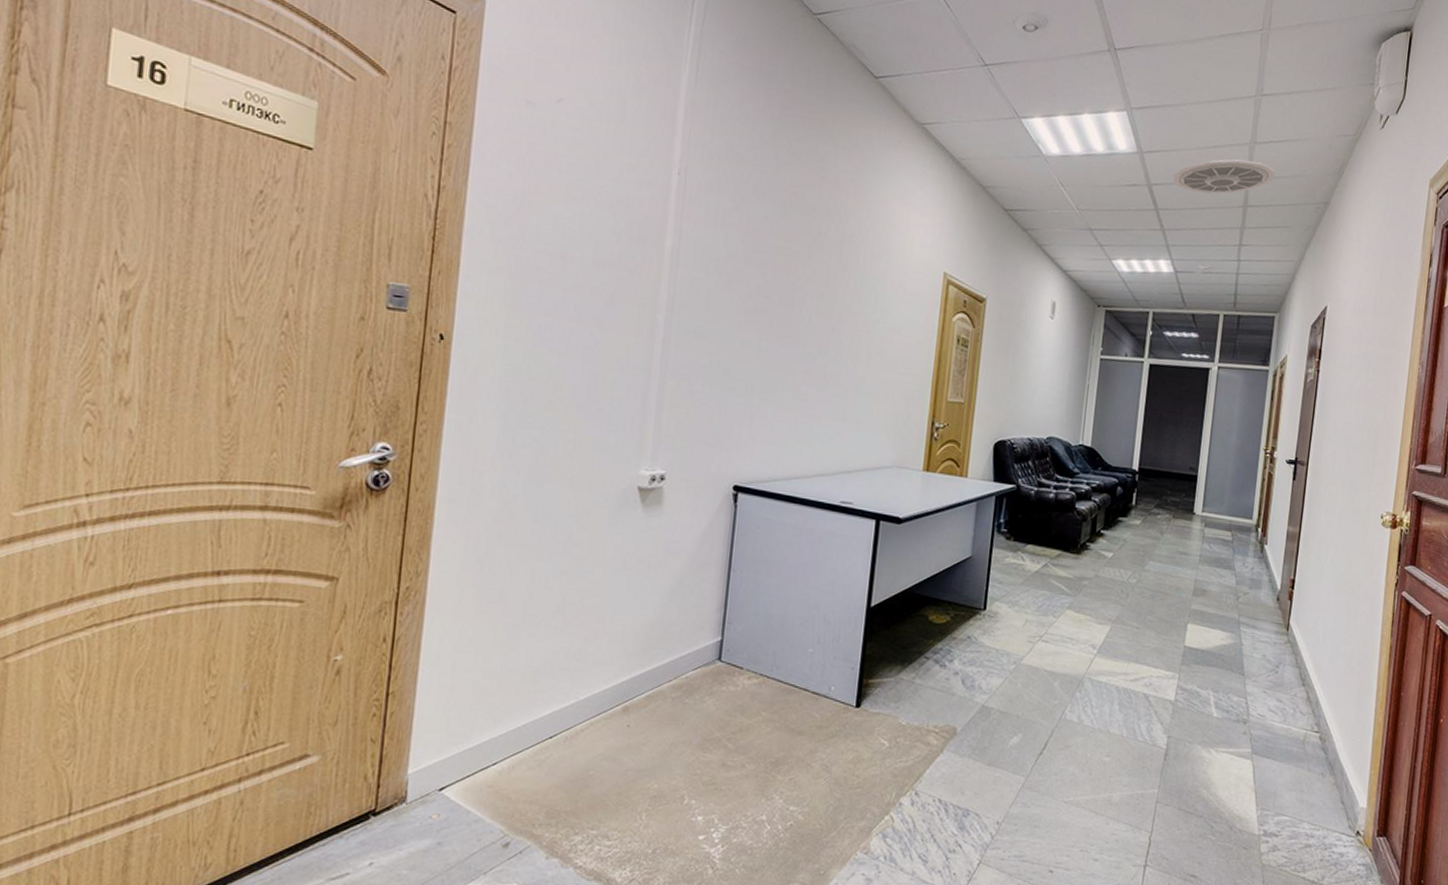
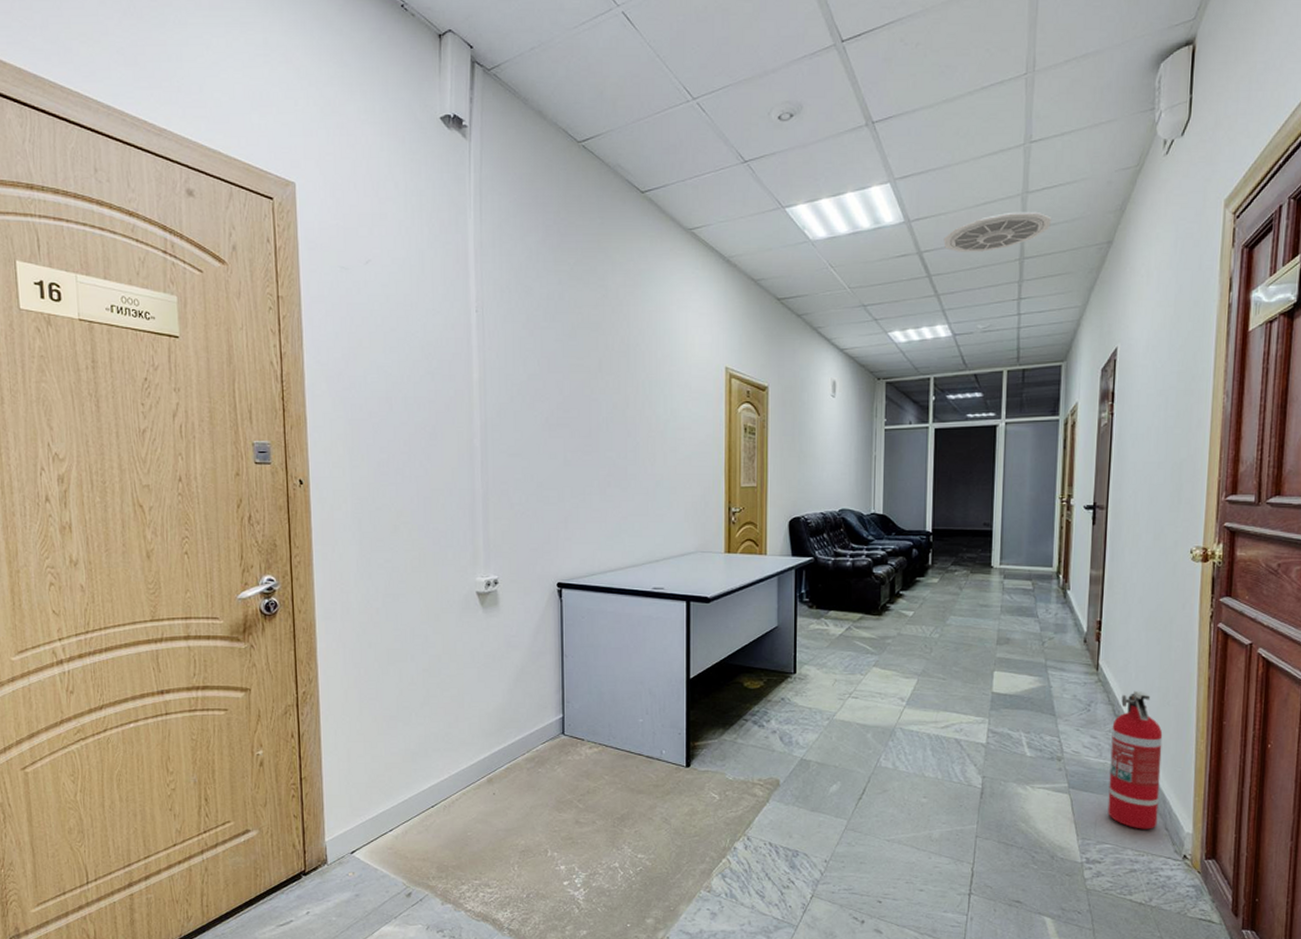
fire extinguisher: none [1287,654,1345,802] -> present [1107,690,1163,829]

